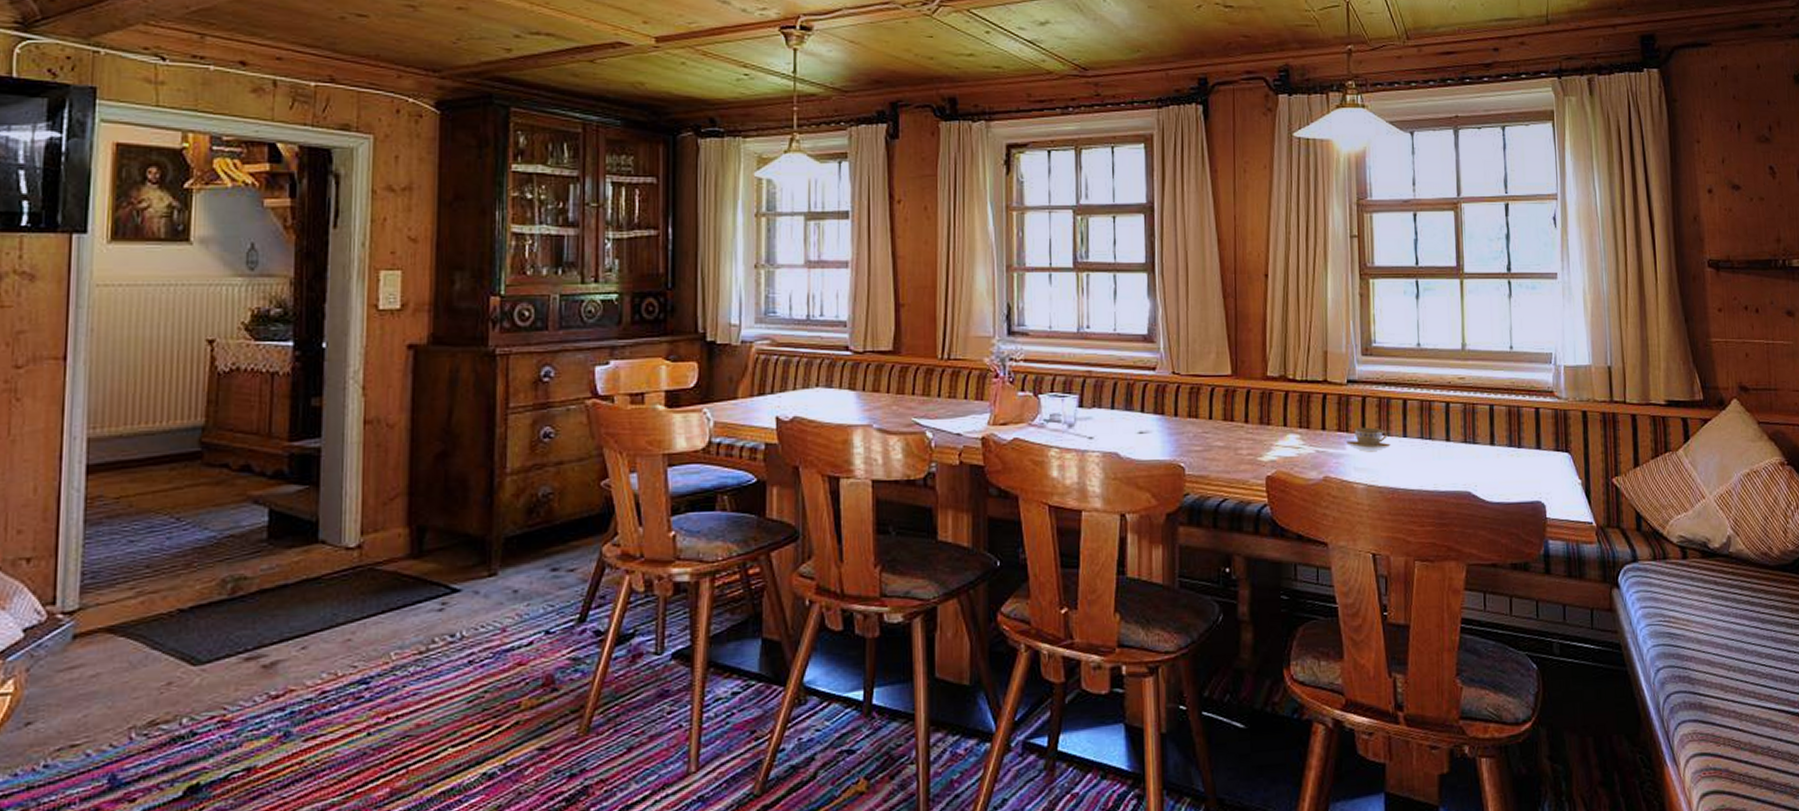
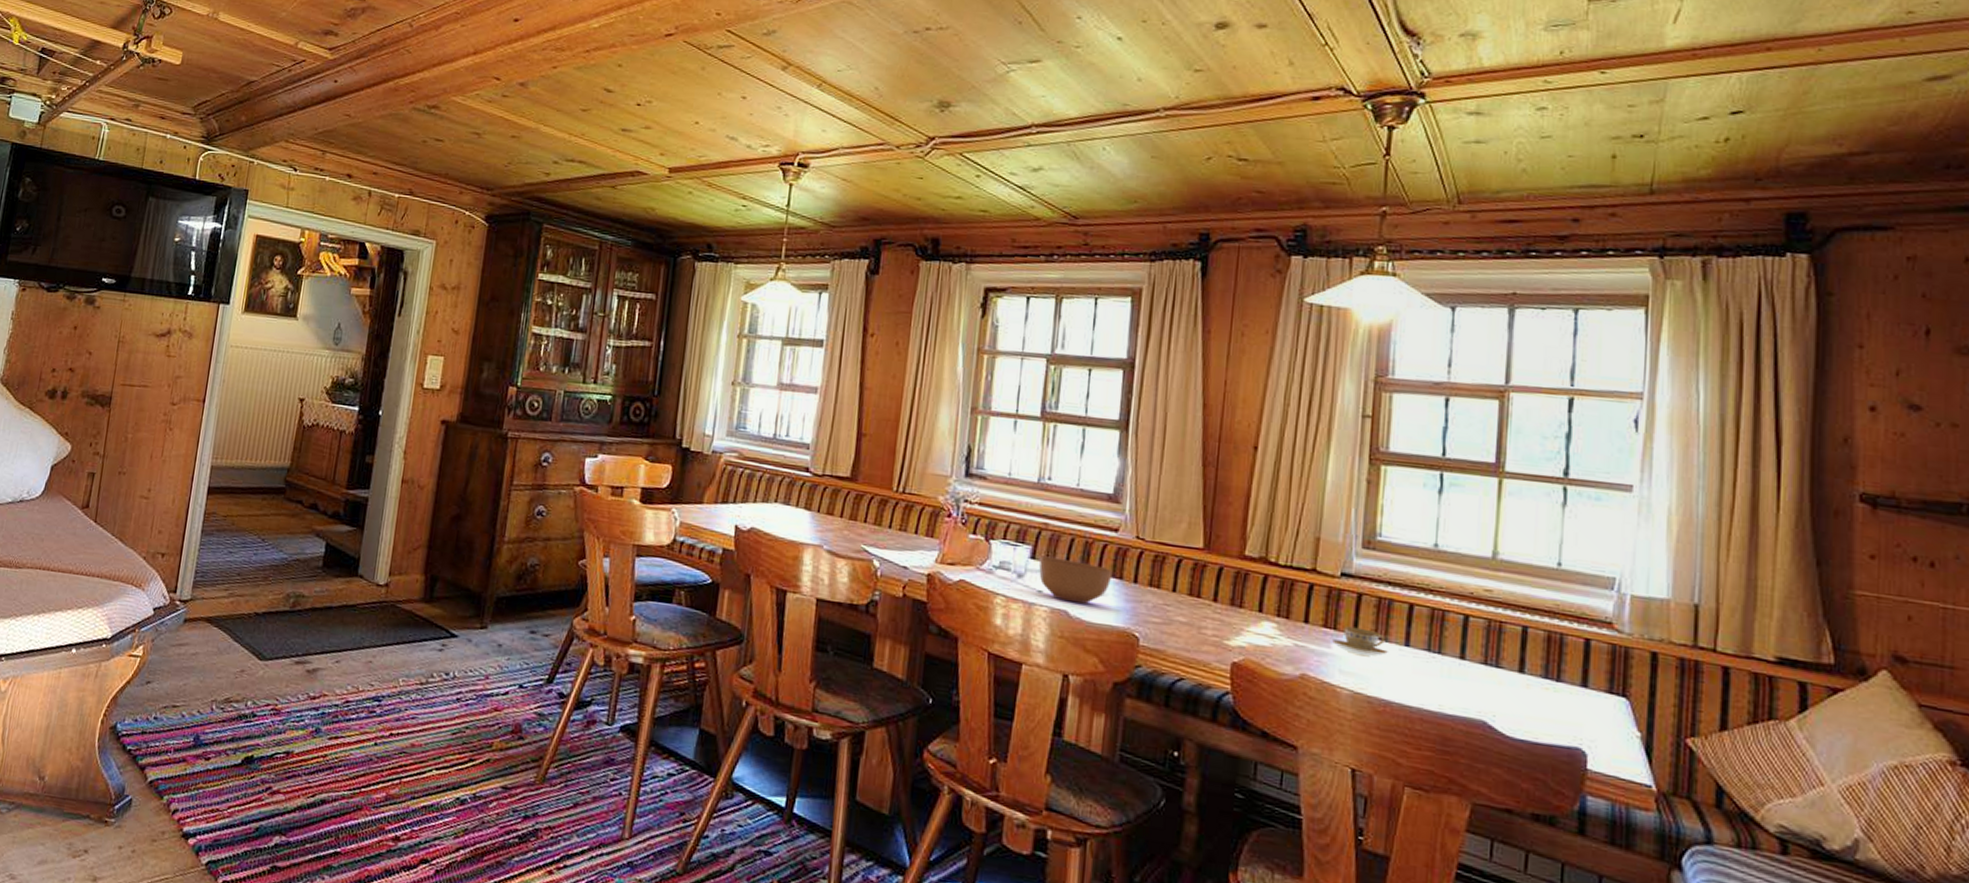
bowl: none [1086,402,1155,444] -> present [1039,556,1113,604]

